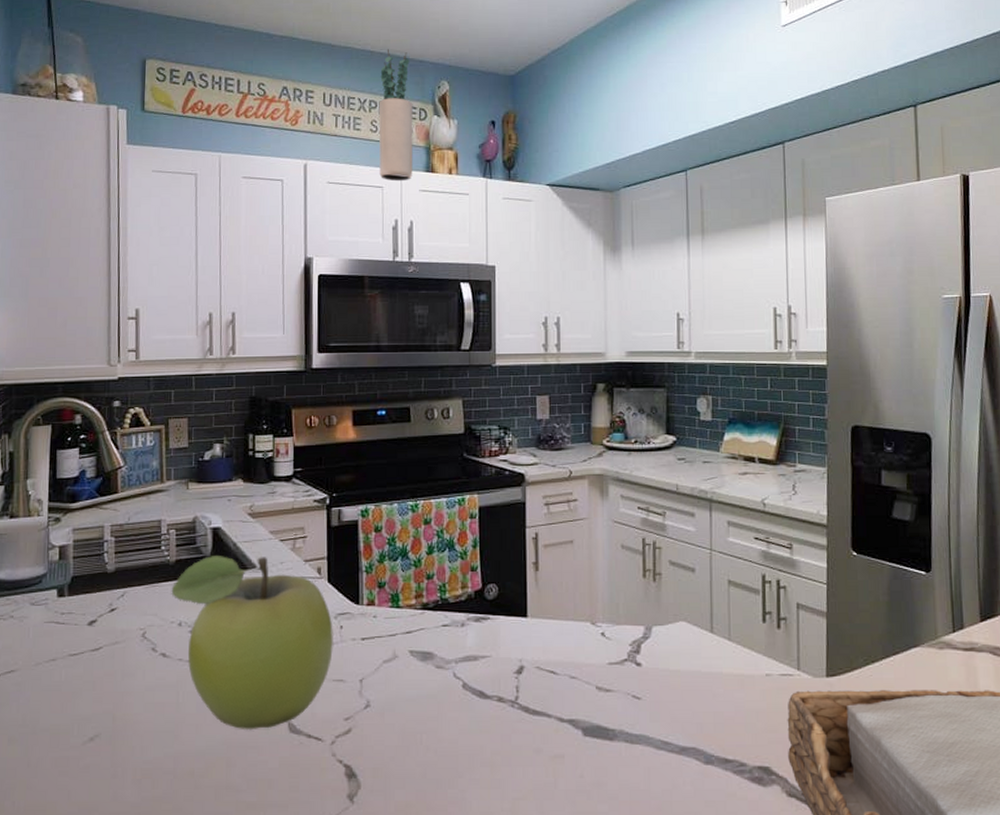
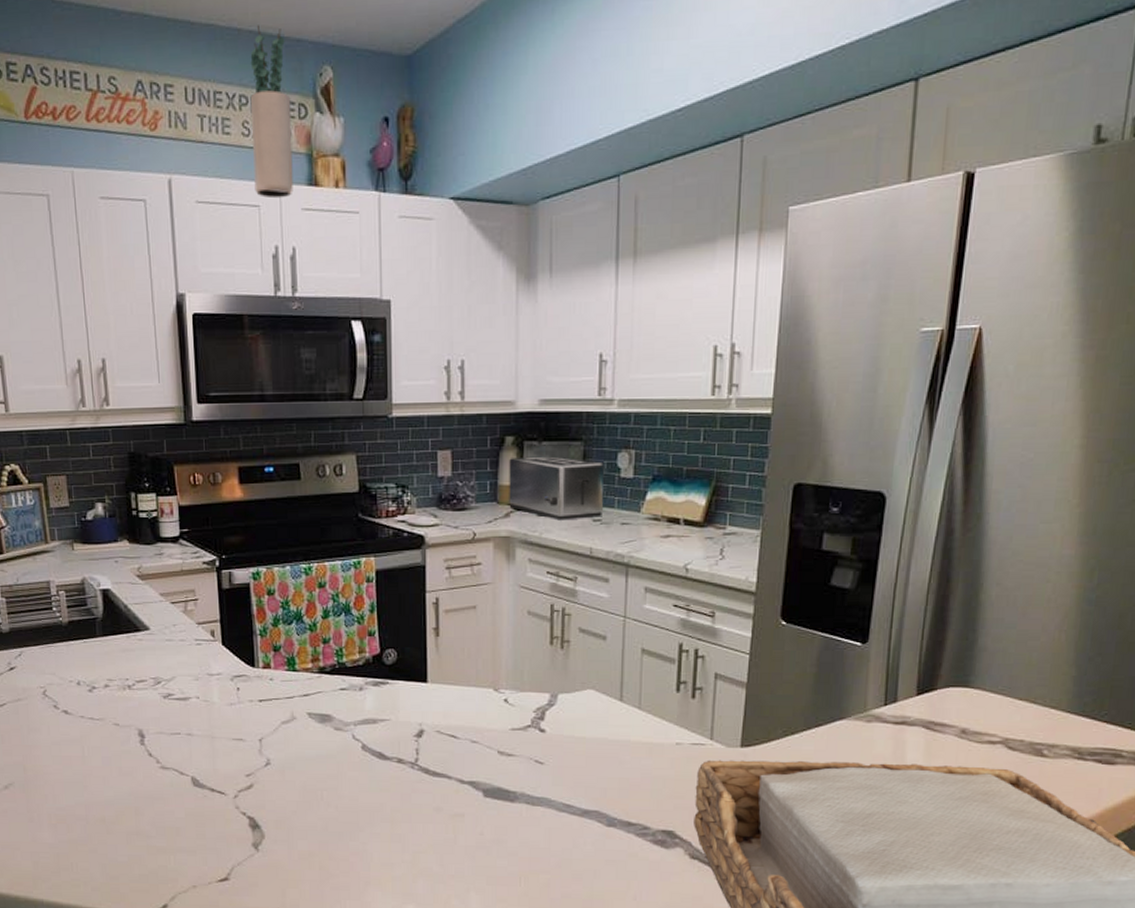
fruit: present [171,555,334,730] -> none [66,616,232,783]
toaster: none [601,400,687,459] -> present [509,455,605,521]

